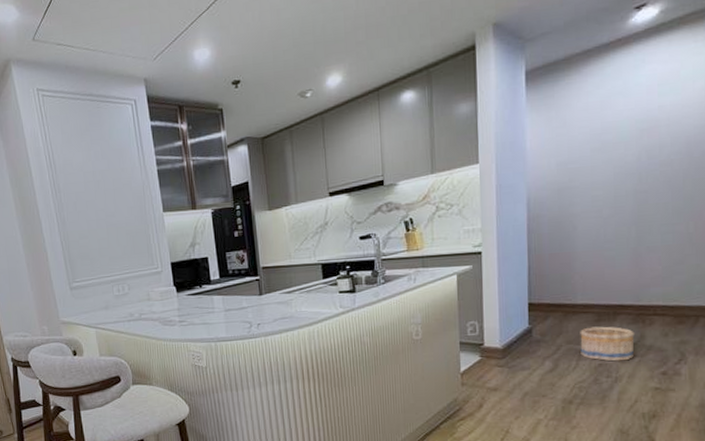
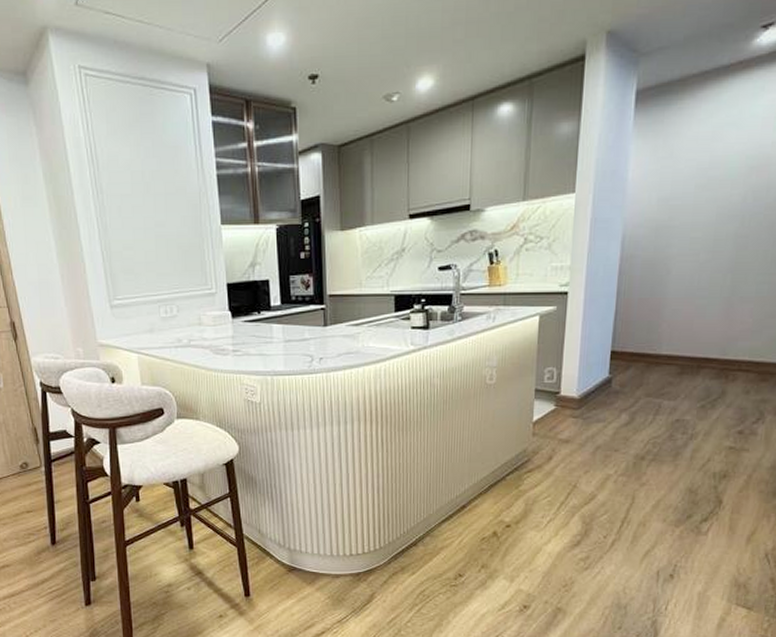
basket: present [580,326,634,362] -> none [659,380,716,418]

